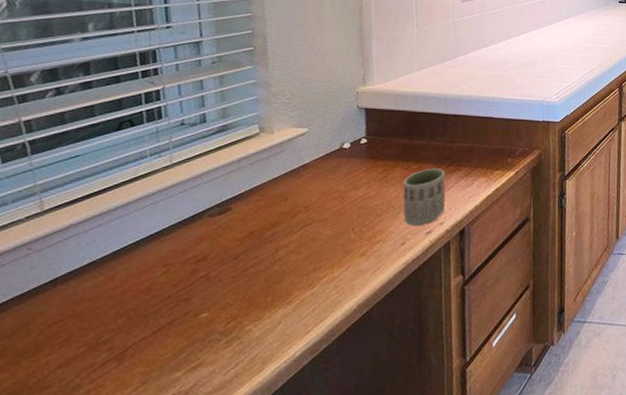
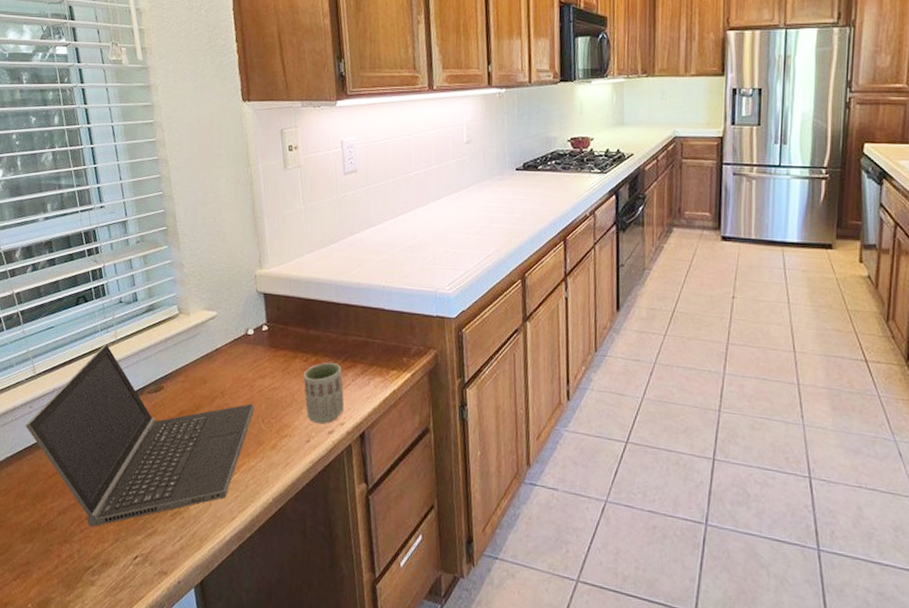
laptop computer: none [16,169,345,374] -> present [25,344,255,527]

